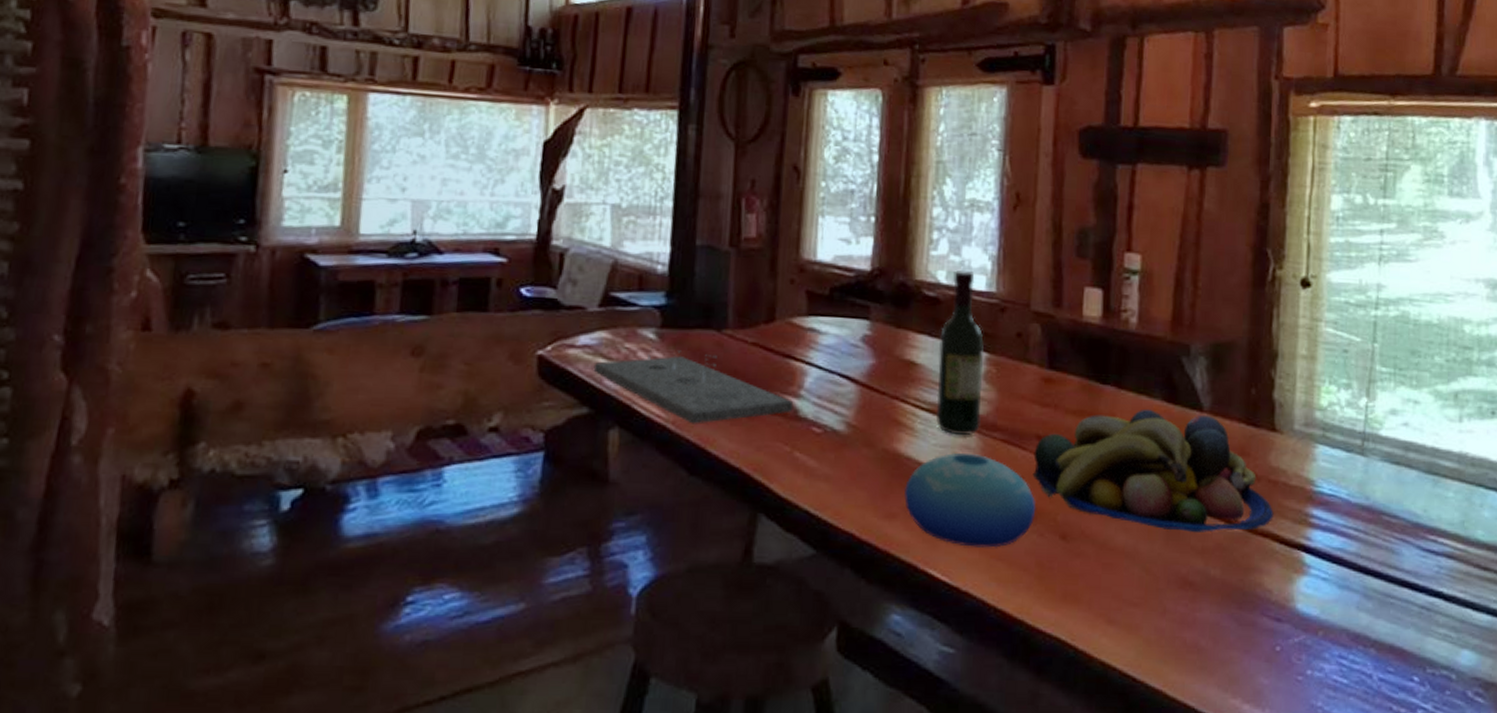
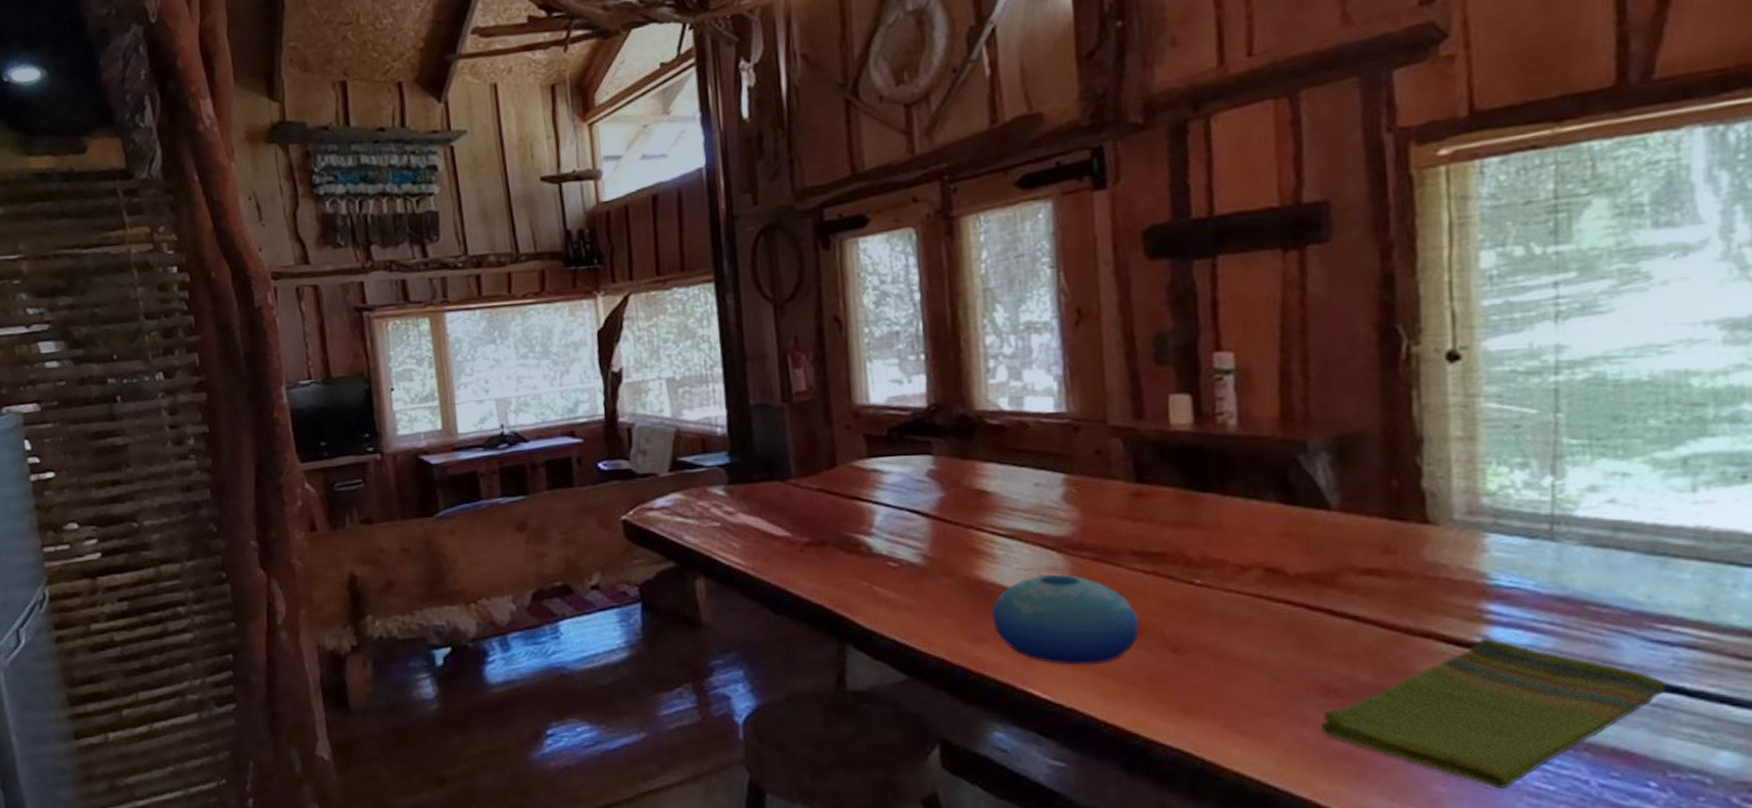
candle holder: present [593,347,794,424] -> none [672,503,867,569]
wine bottle: present [935,270,984,435] -> none [1010,394,1066,558]
fruit bowl: present [1032,408,1274,532] -> none [1130,513,1436,638]
dish towel: none [1176,539,1431,683] -> present [1321,637,1667,790]

